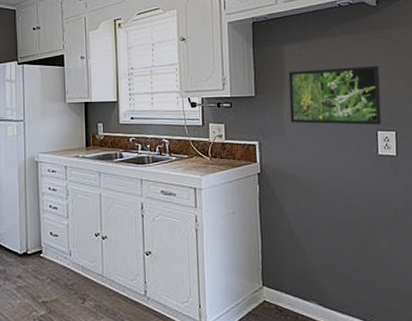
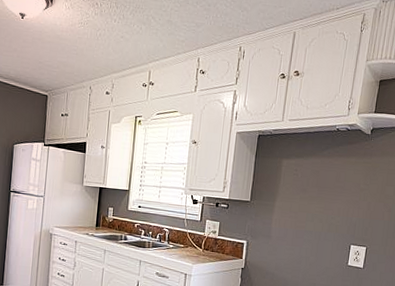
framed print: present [288,65,382,125] -> none [277,183,363,240]

